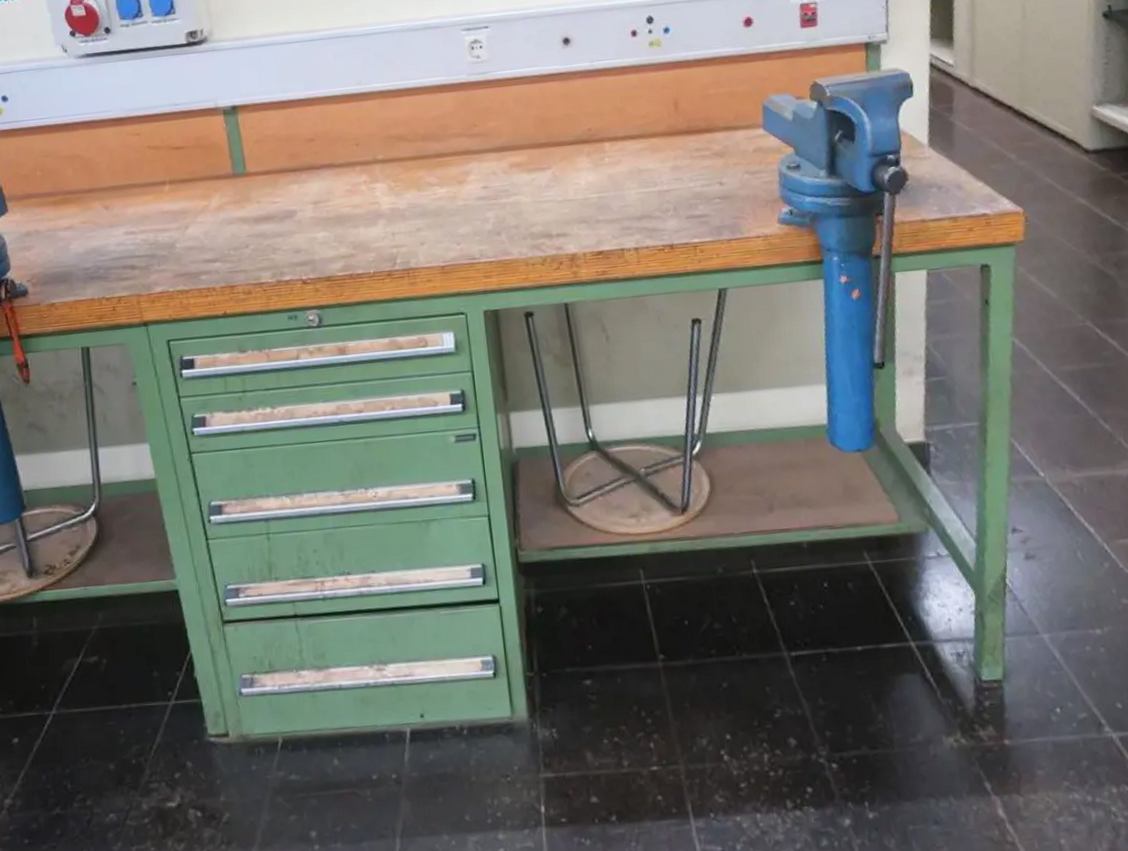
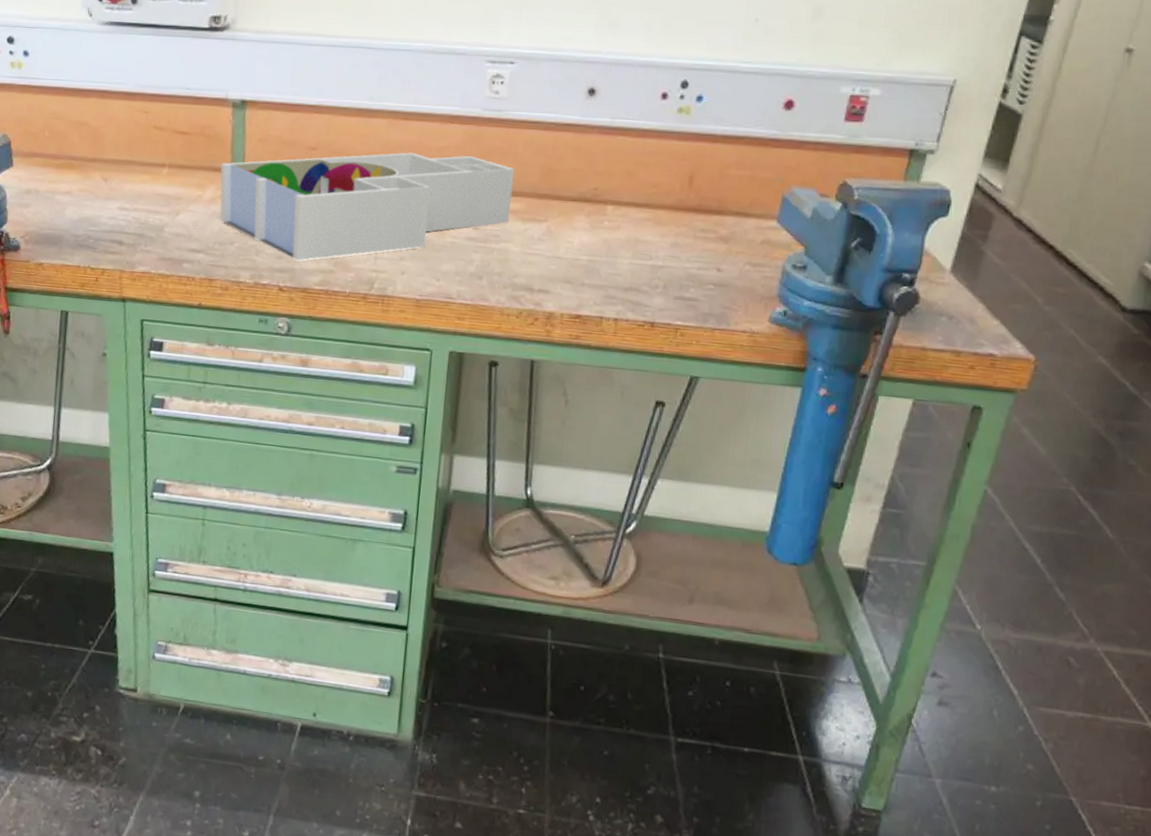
desk organizer: none [222,119,515,251] -> present [220,152,515,261]

